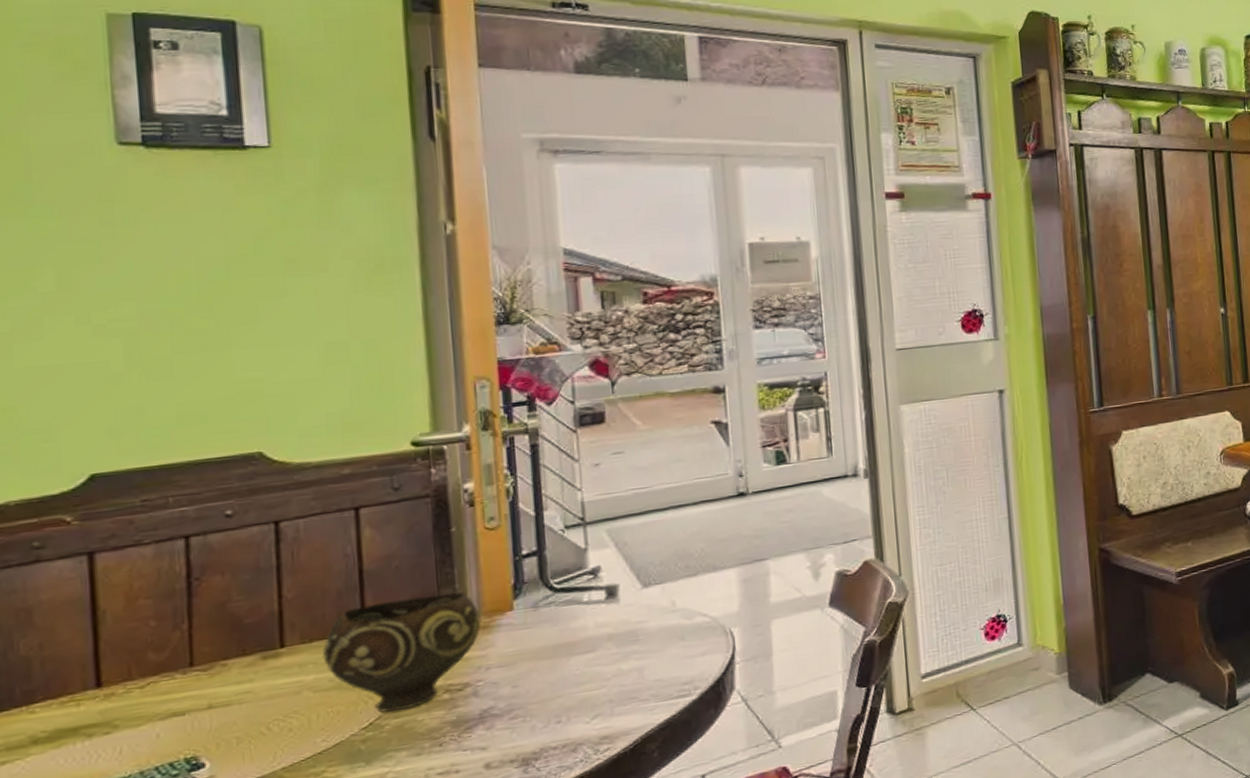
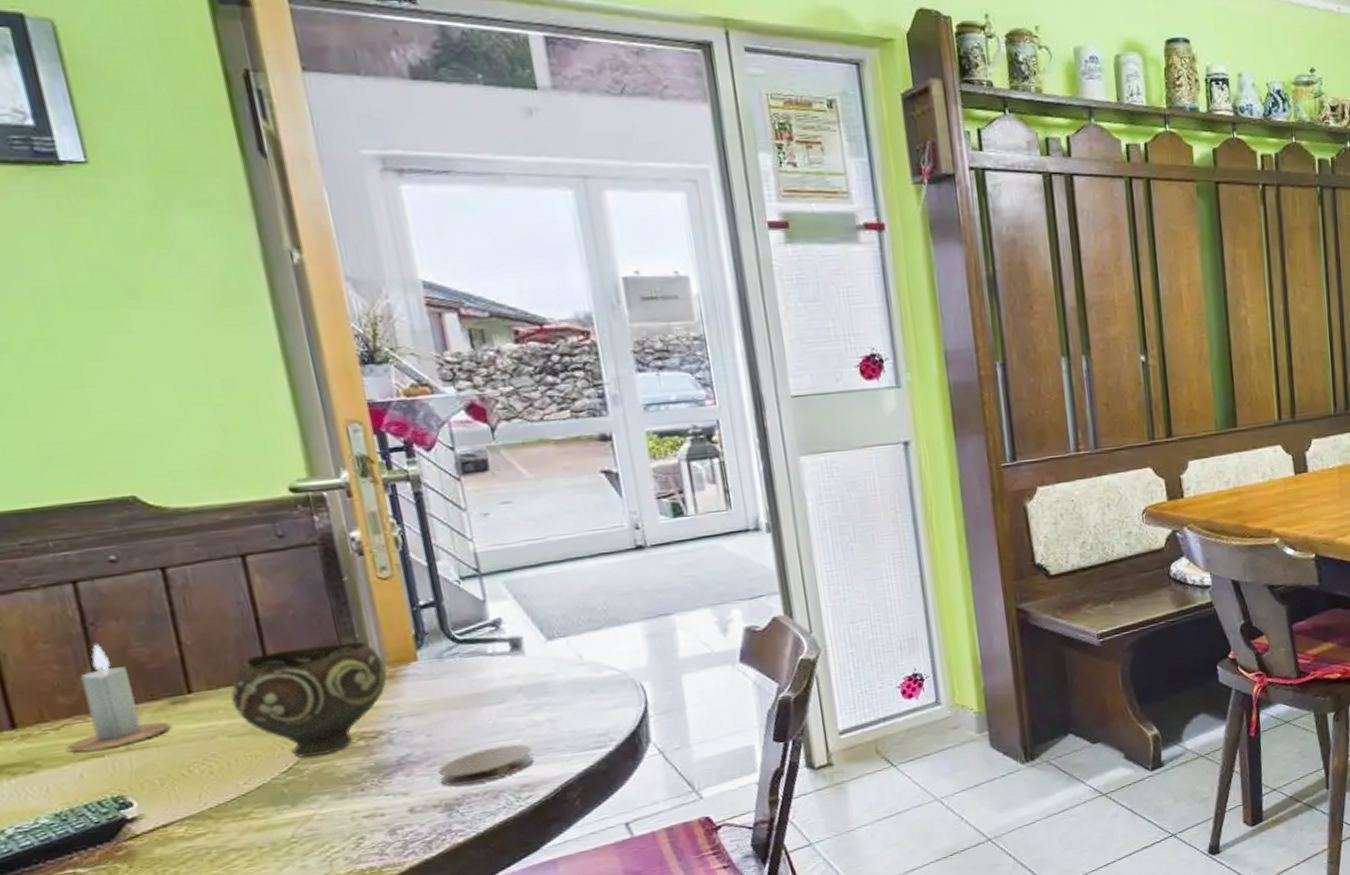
candle: none [150,599,258,711] -> present [67,644,171,752]
coaster: none [519,694,617,740] -> present [437,744,534,786]

